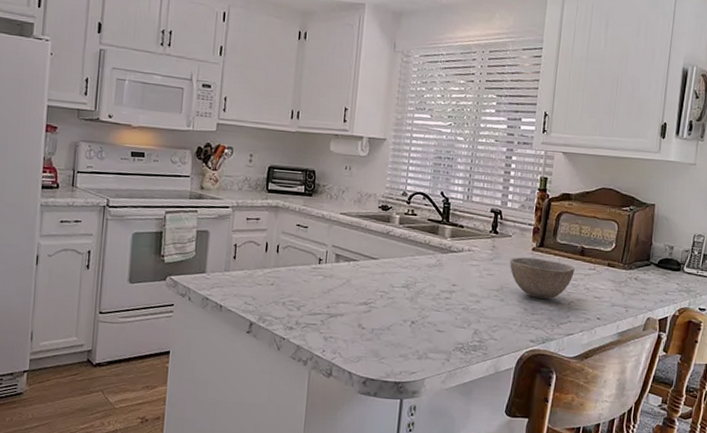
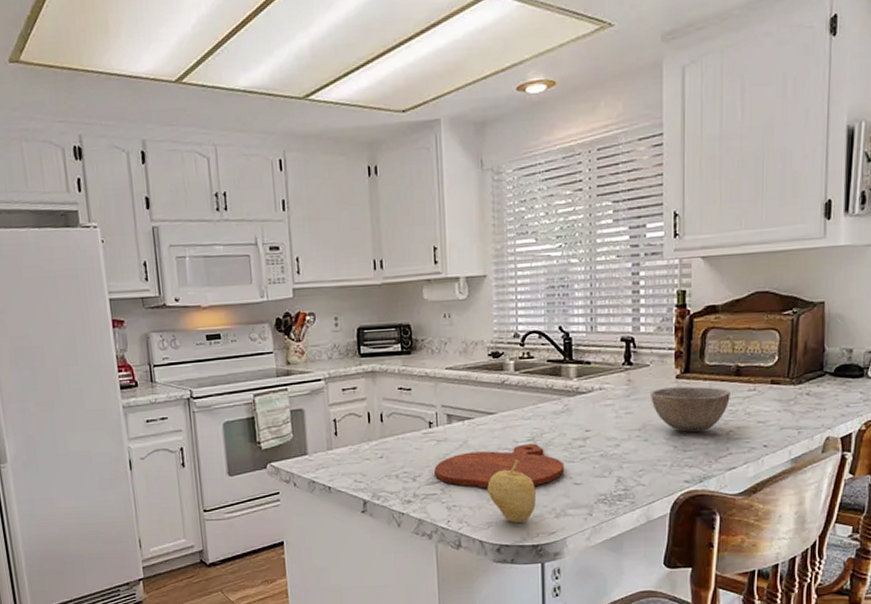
cutting board: none [317,289,431,328] -> present [434,443,565,488]
fruit: none [361,302,404,360] -> present [487,459,537,523]

